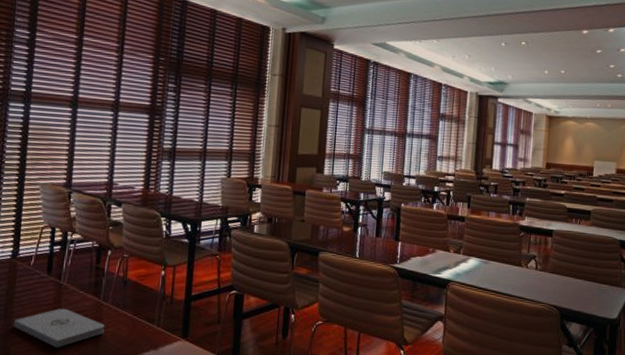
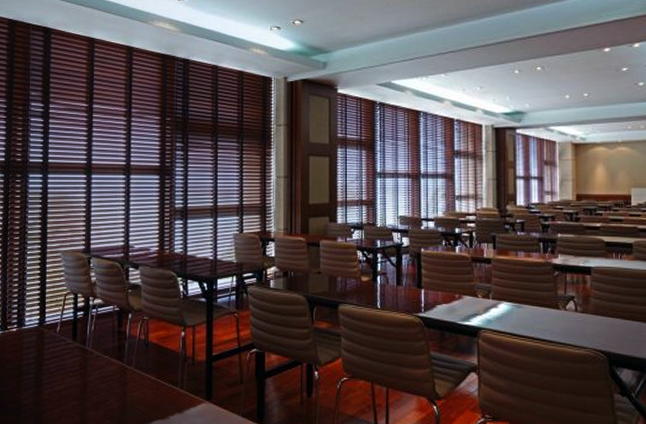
notepad: present [14,308,105,348] -> none [44,373,130,414]

